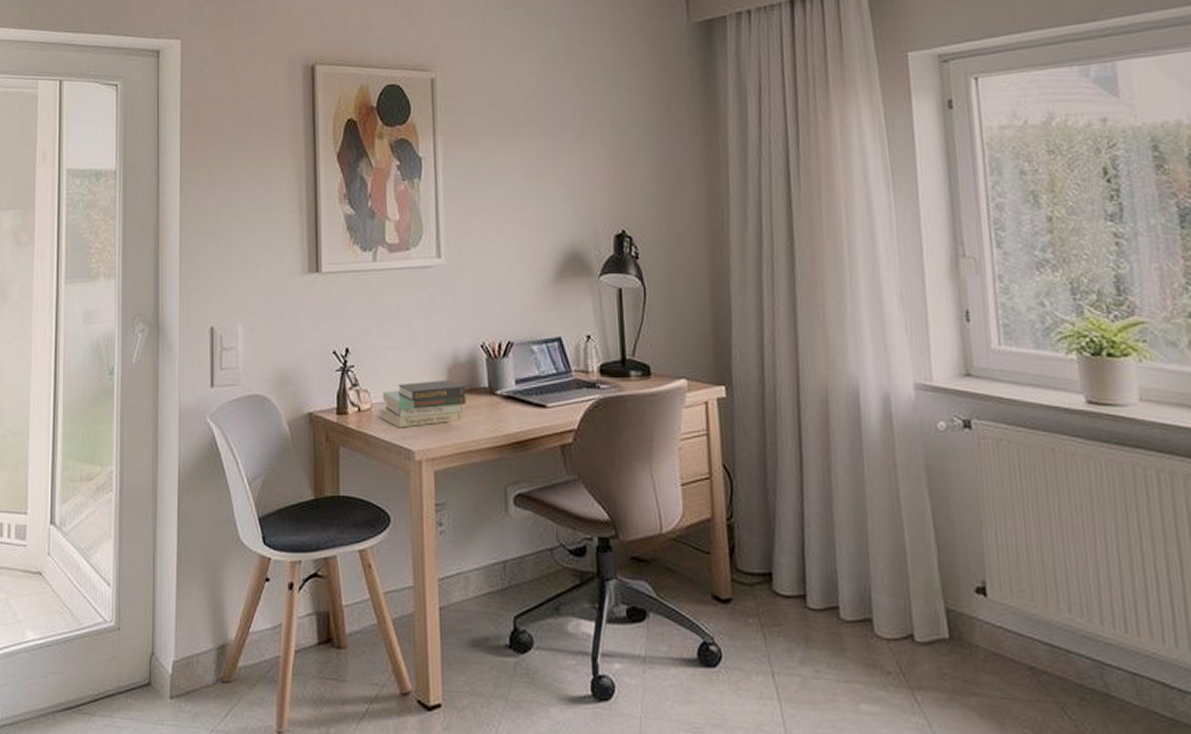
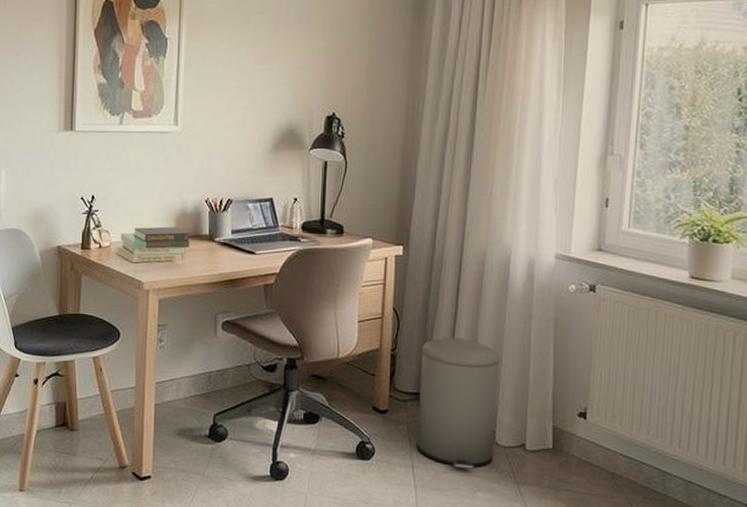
pedal bin: none [764,498,874,672] -> present [416,337,500,469]

